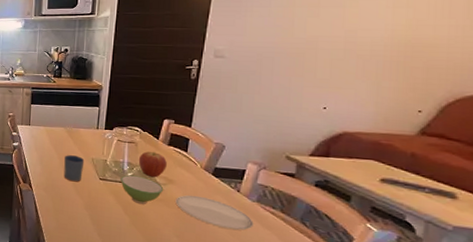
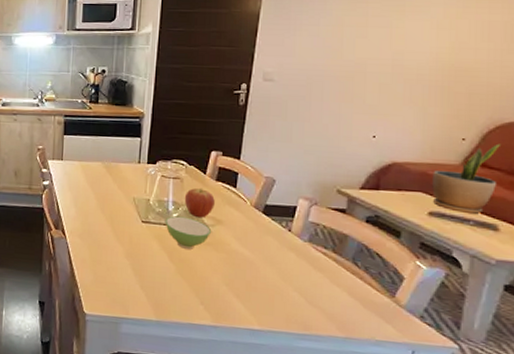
mug: present [64,155,85,182] -> none [101,194,125,226]
plate: present [175,195,254,231] -> none [224,236,306,275]
potted plant: none [385,116,460,182] -> present [432,143,500,214]

